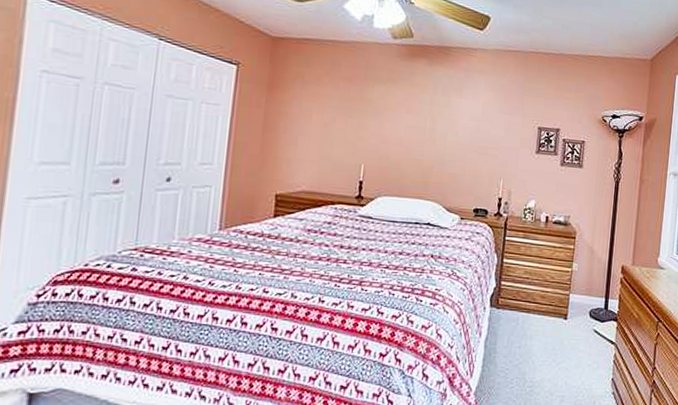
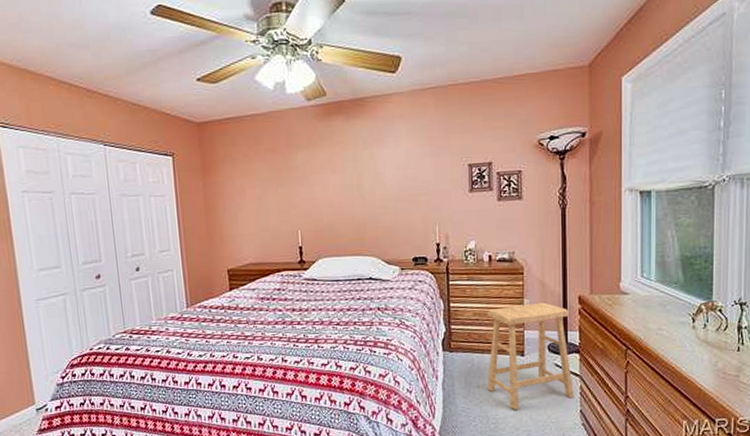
stool: none [528,268,612,374] -> present [487,302,575,410]

